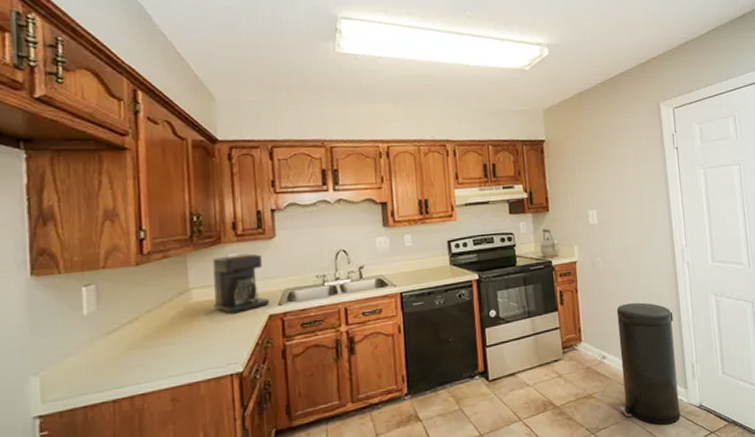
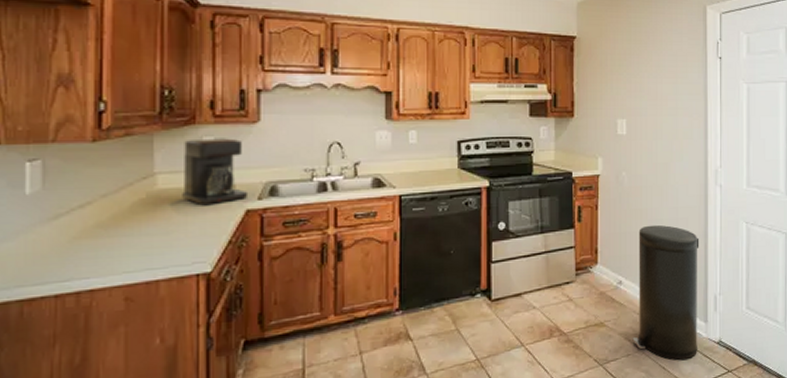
kettle: present [539,229,561,258] -> none [560,136,583,168]

